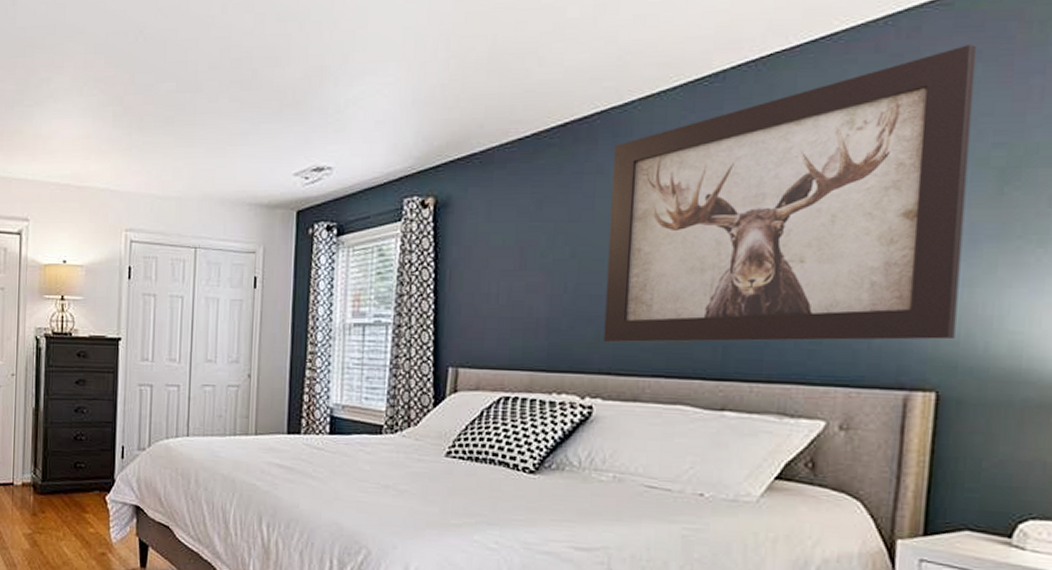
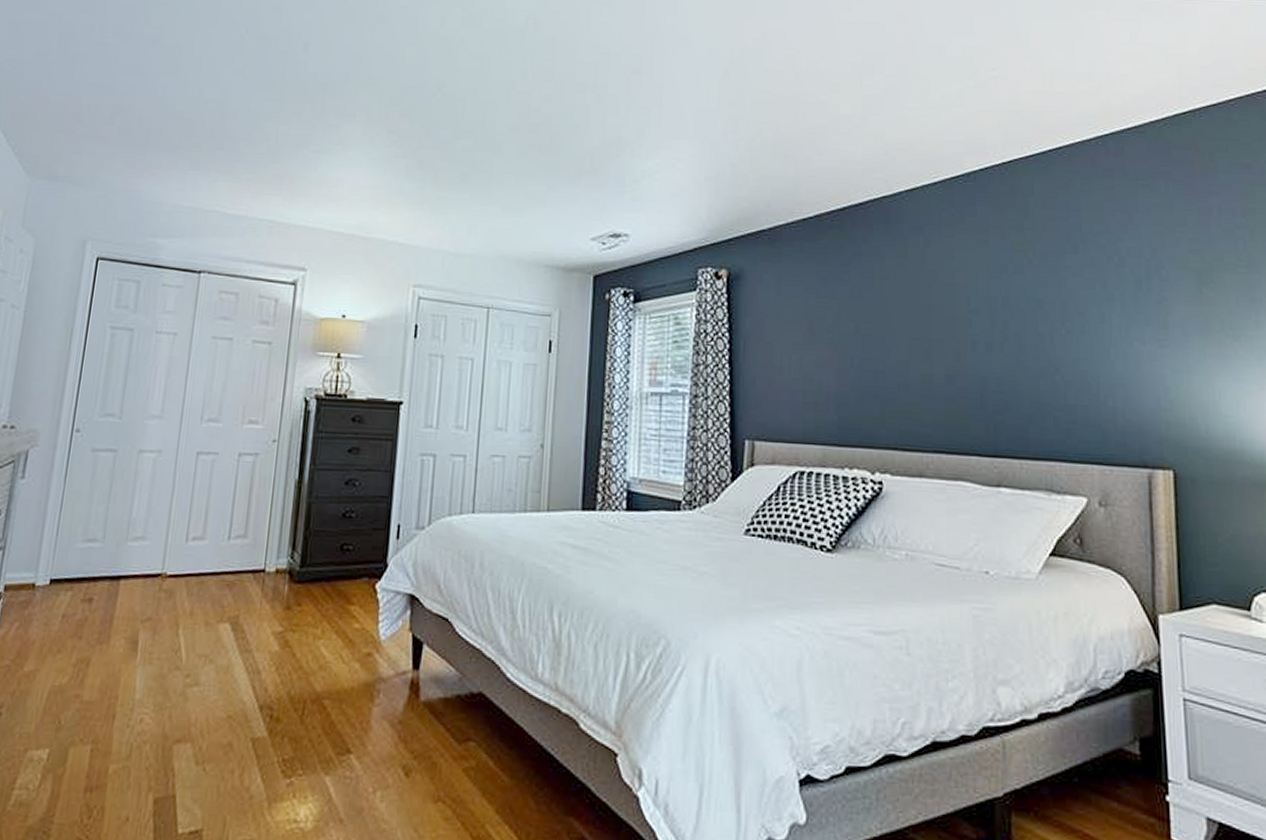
wall art: present [603,45,977,343] -> none [888,166,1182,422]

